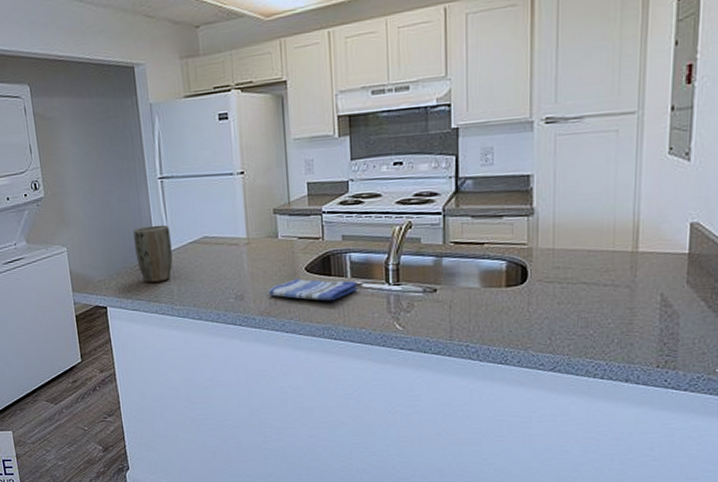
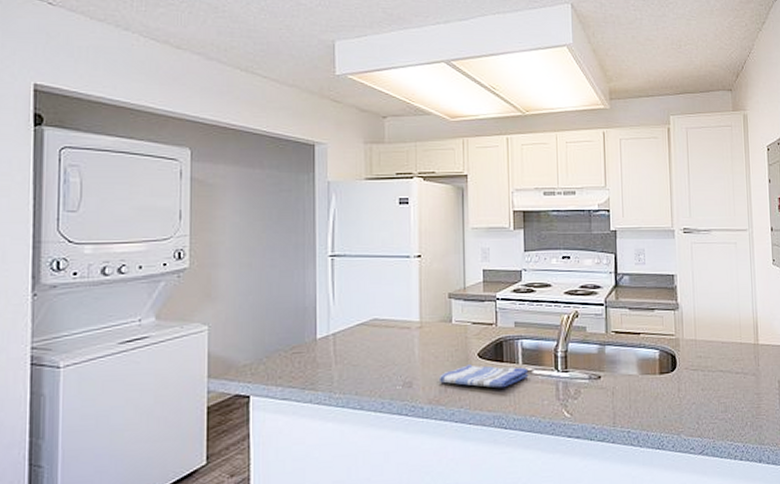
plant pot: present [133,224,173,283] -> none [294,304,336,368]

